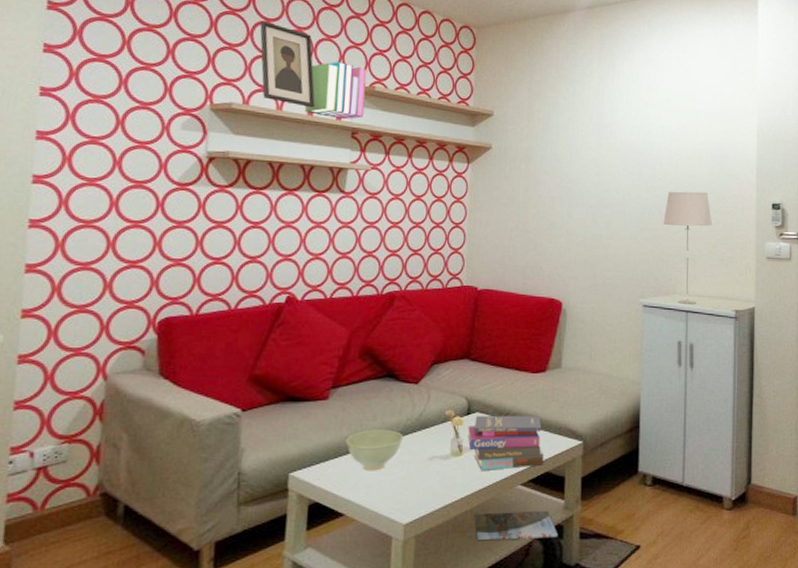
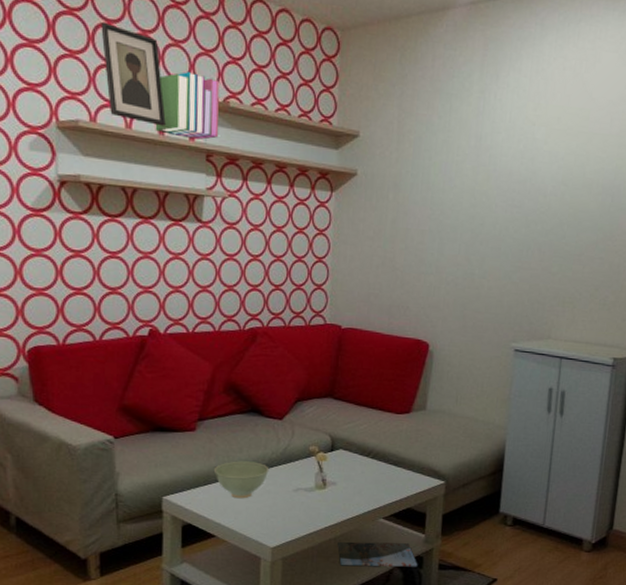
books: present [467,415,545,470] -> none [331,452,407,504]
table lamp: present [663,191,713,304] -> none [542,227,598,350]

